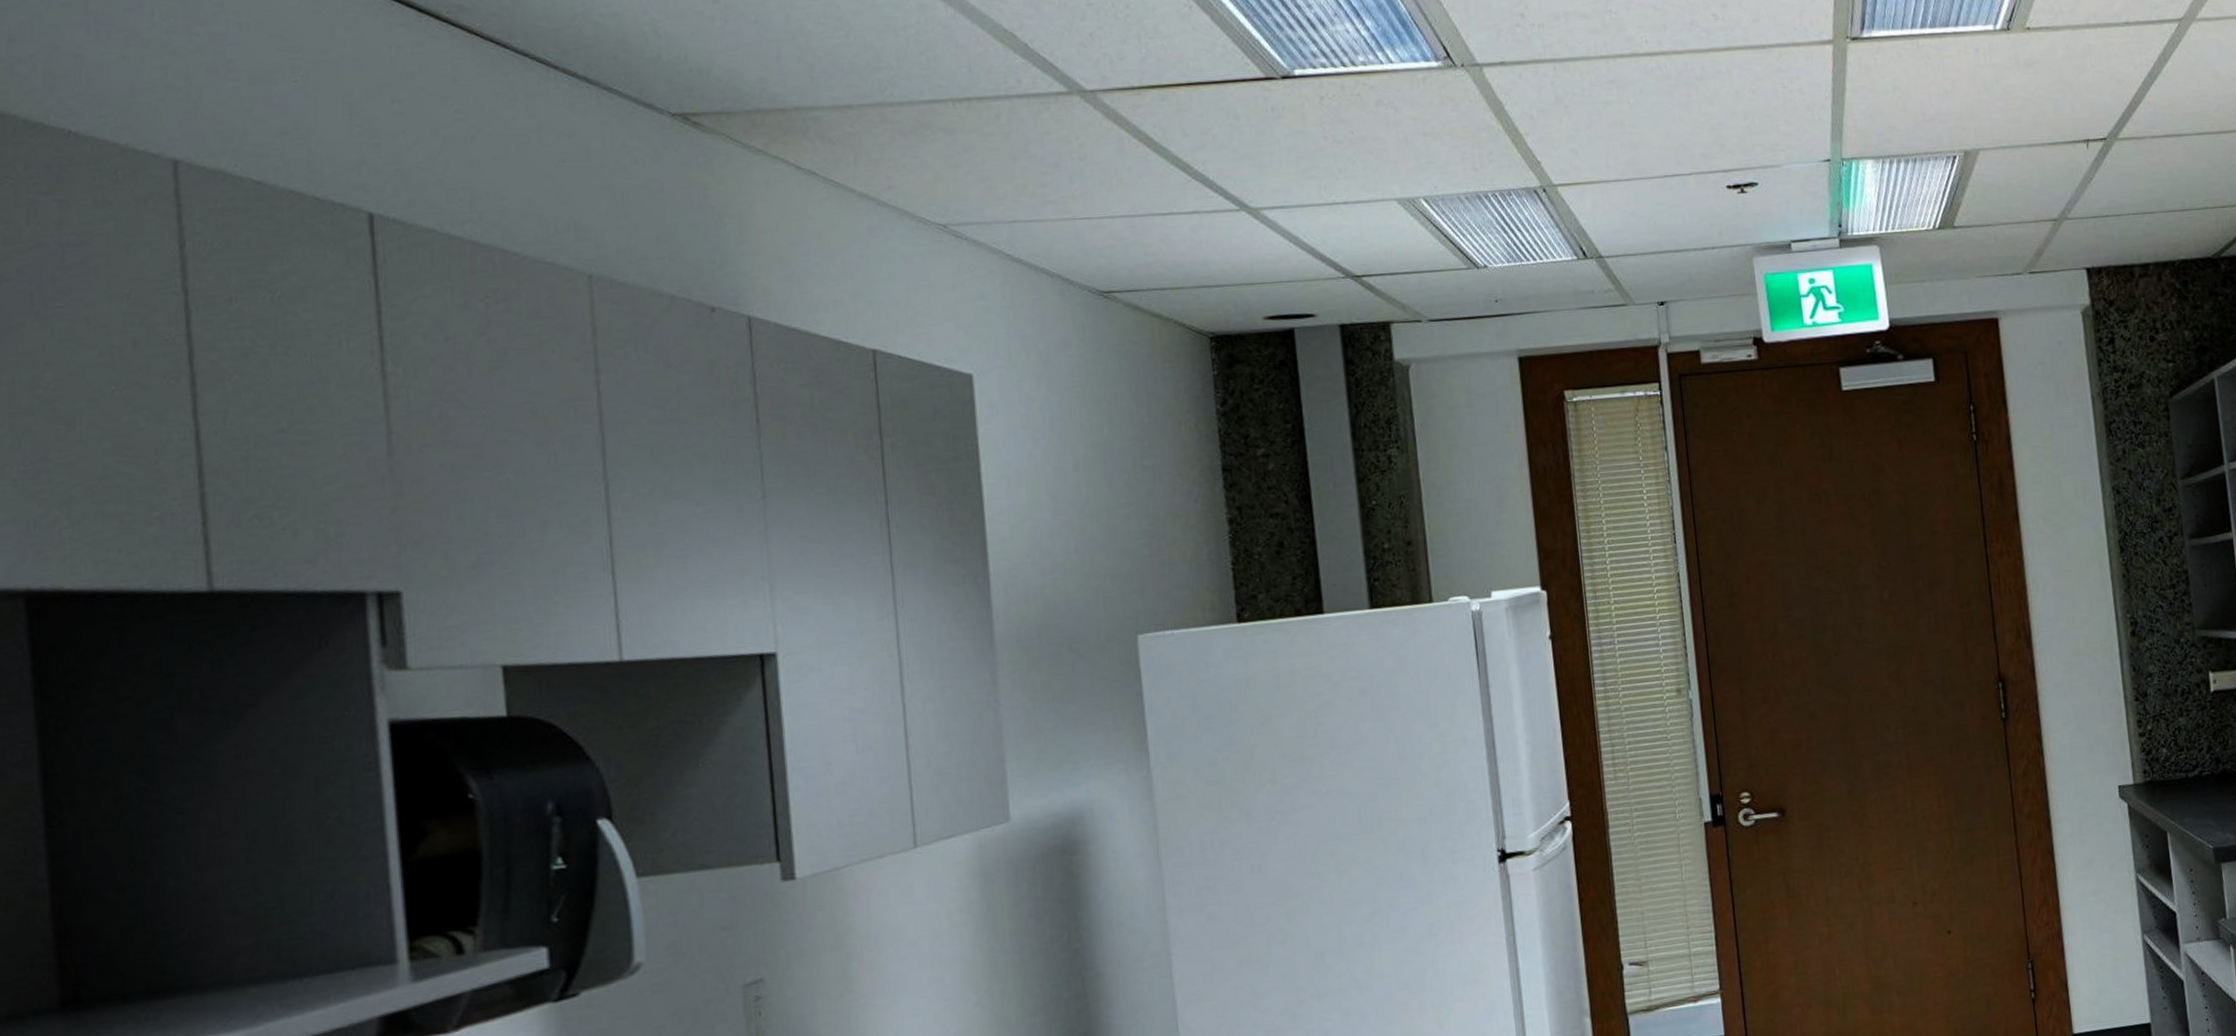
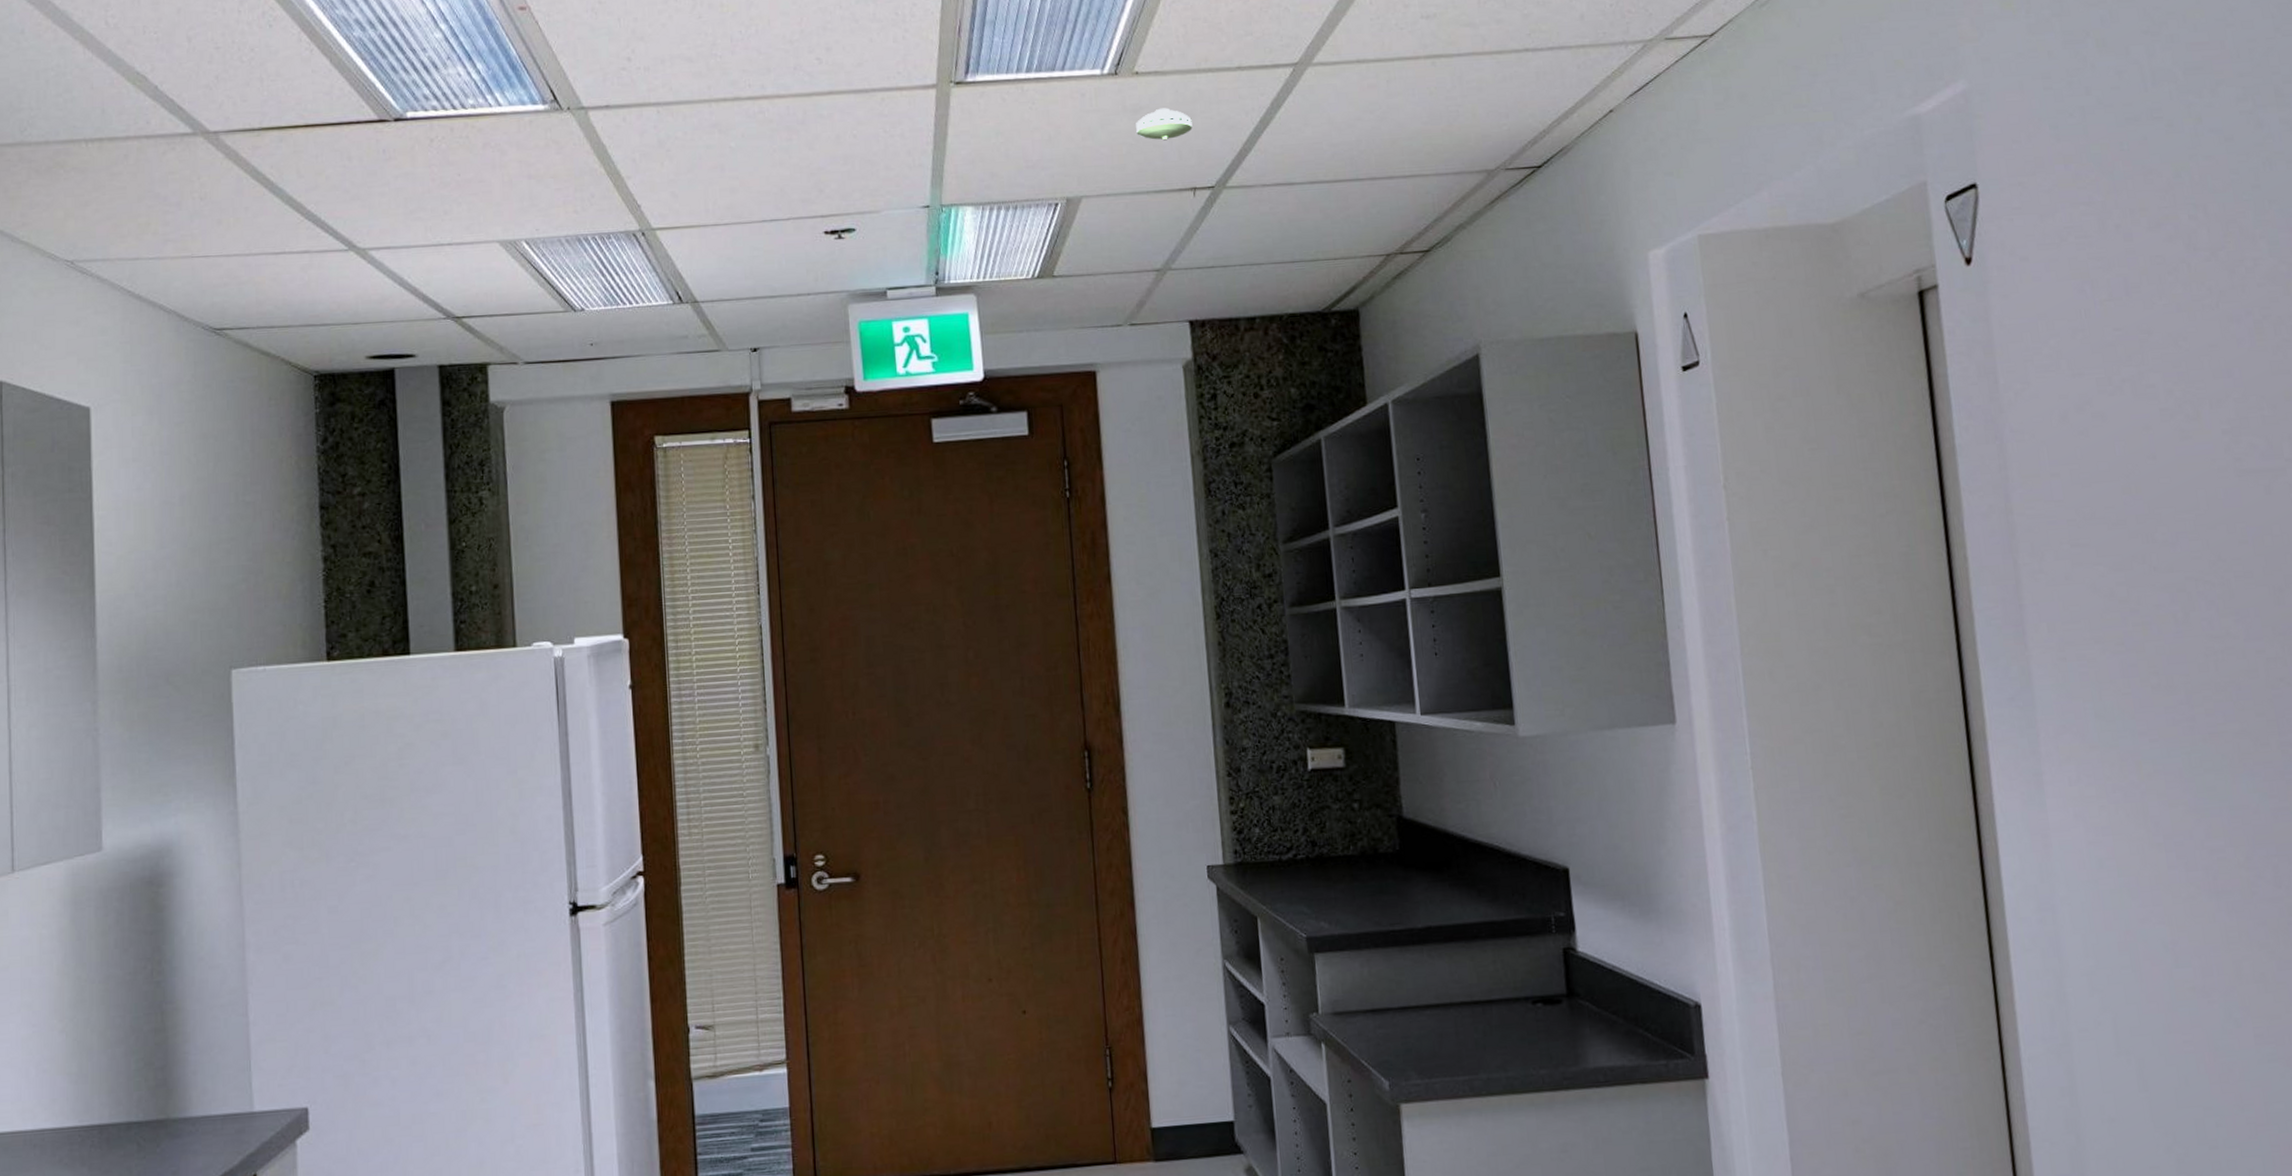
smoke detector: none [2029,62,2084,94] -> present [1136,108,1193,141]

